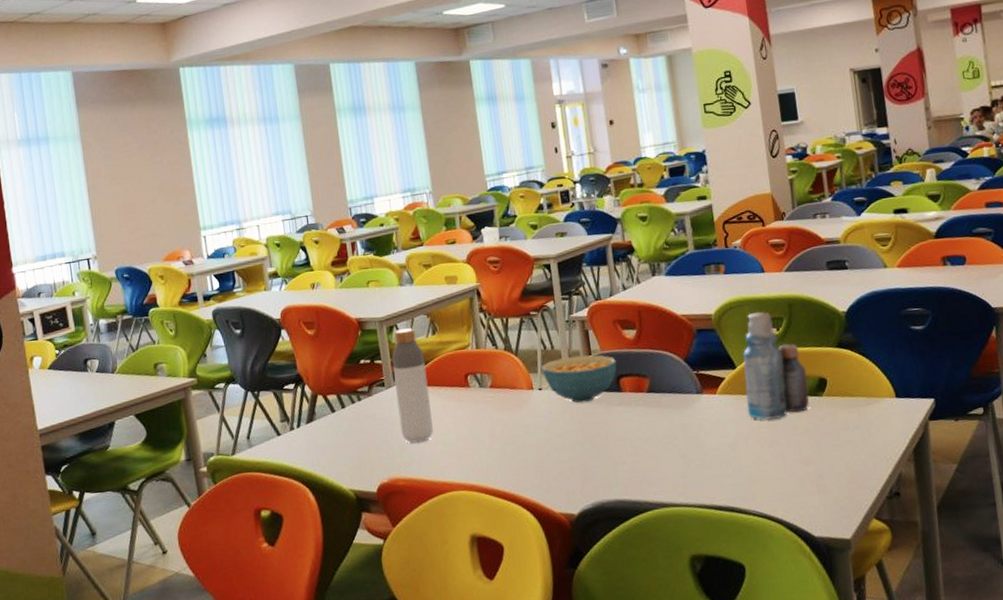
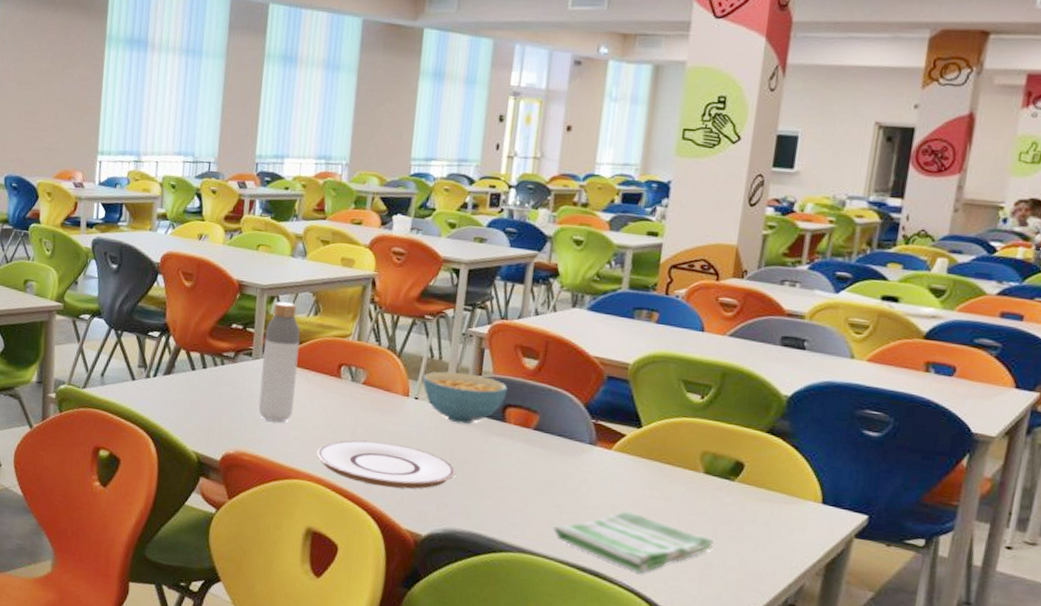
plate: none [464,435,590,480] -> present [317,440,455,489]
dish towel: none [686,445,821,499] -> present [553,510,714,574]
bottle: present [742,311,809,420] -> none [642,372,723,494]

